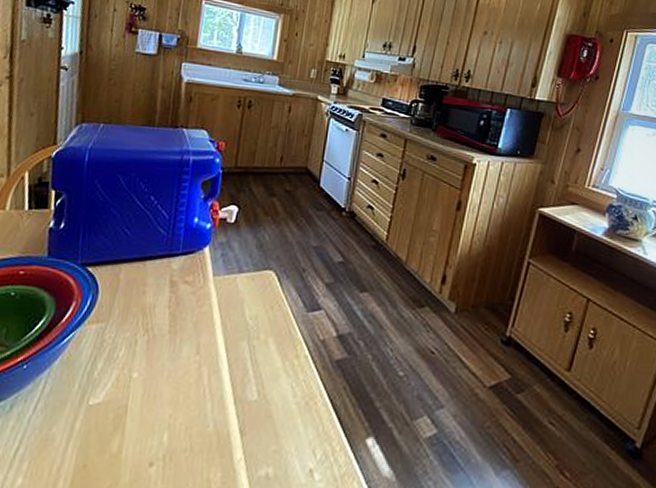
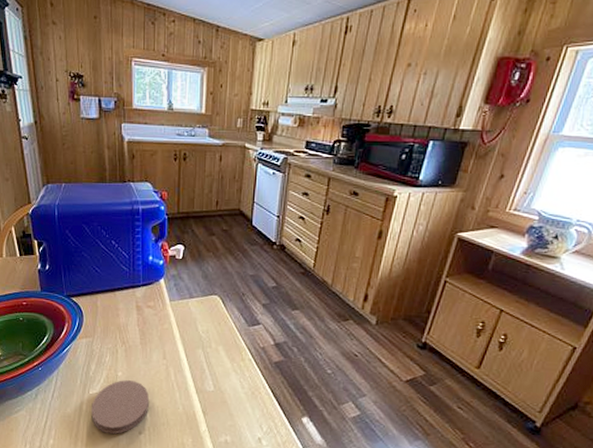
coaster: none [85,384,171,468] -> present [91,380,149,435]

